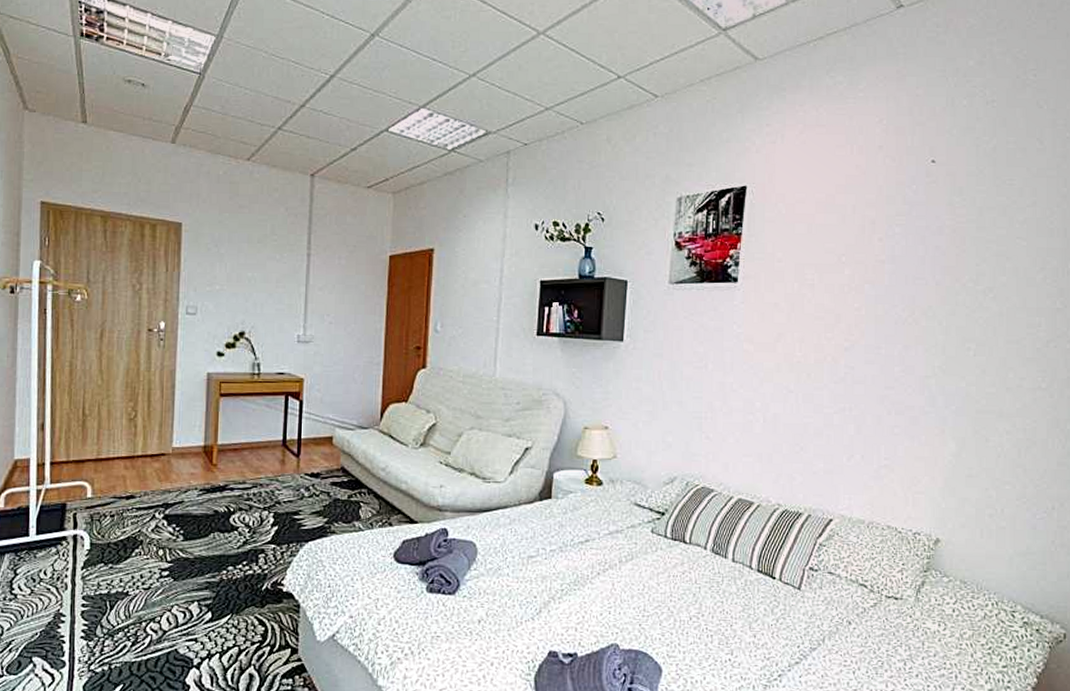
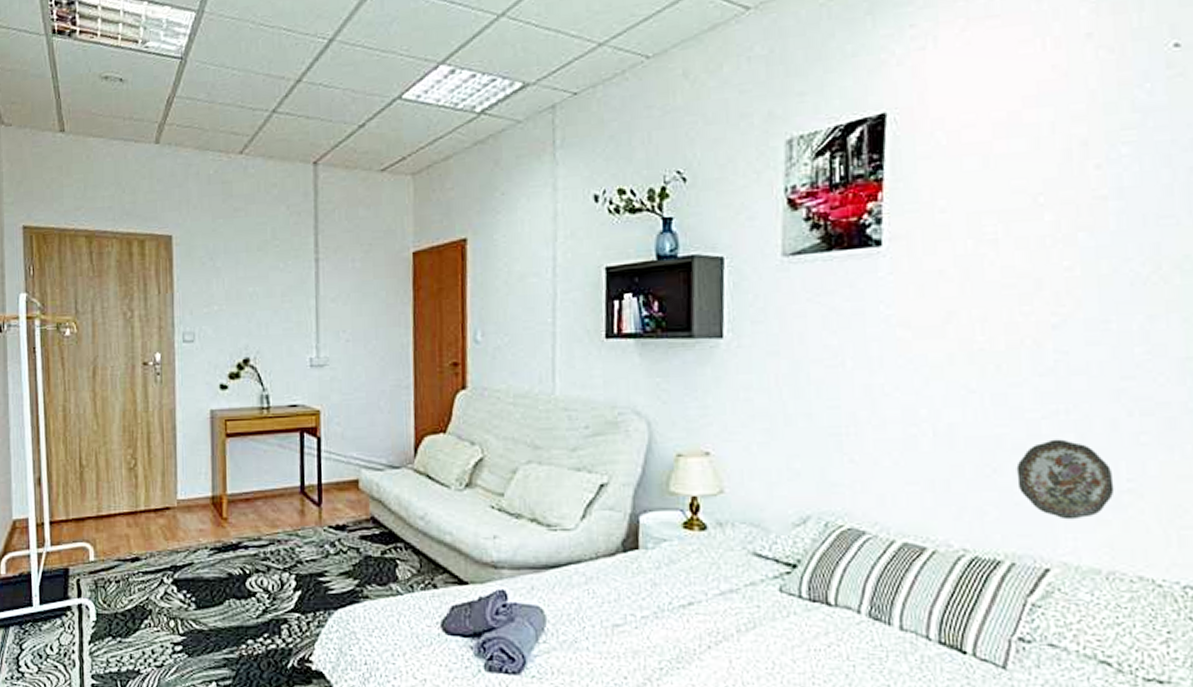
decorative plate: none [816,428,876,485] -> present [1016,439,1115,520]

